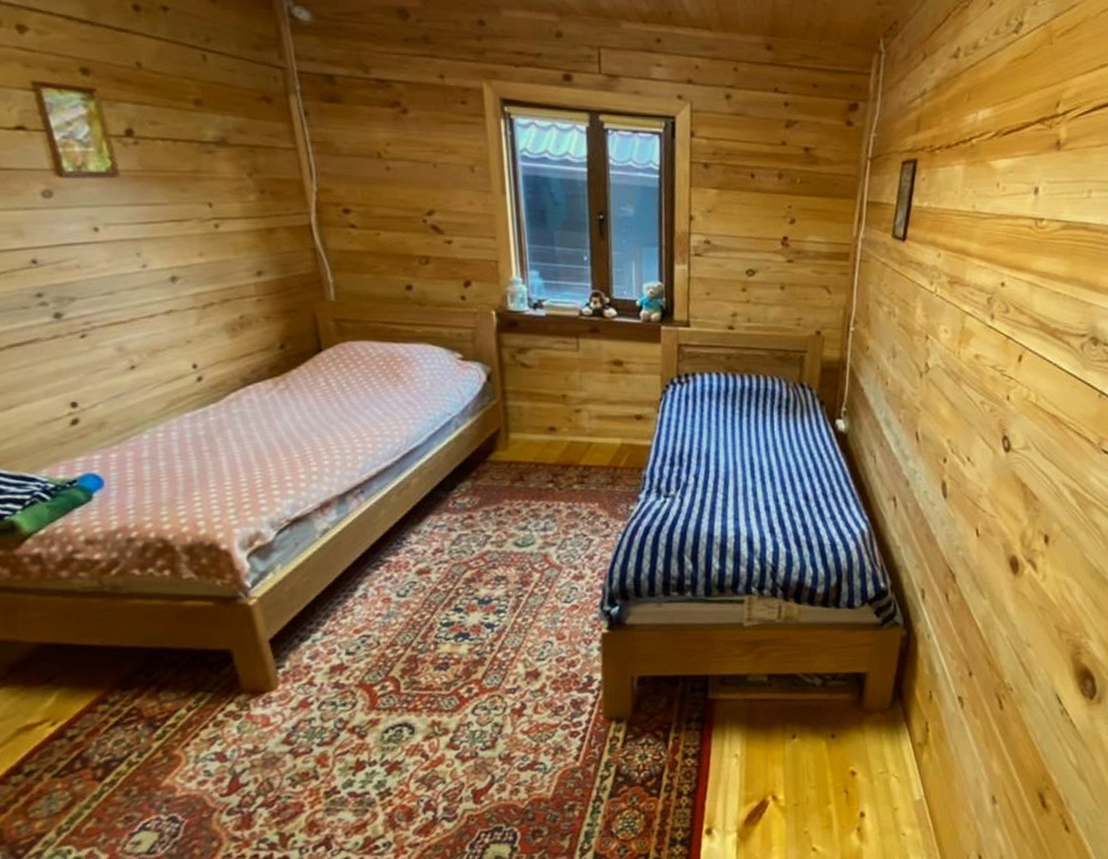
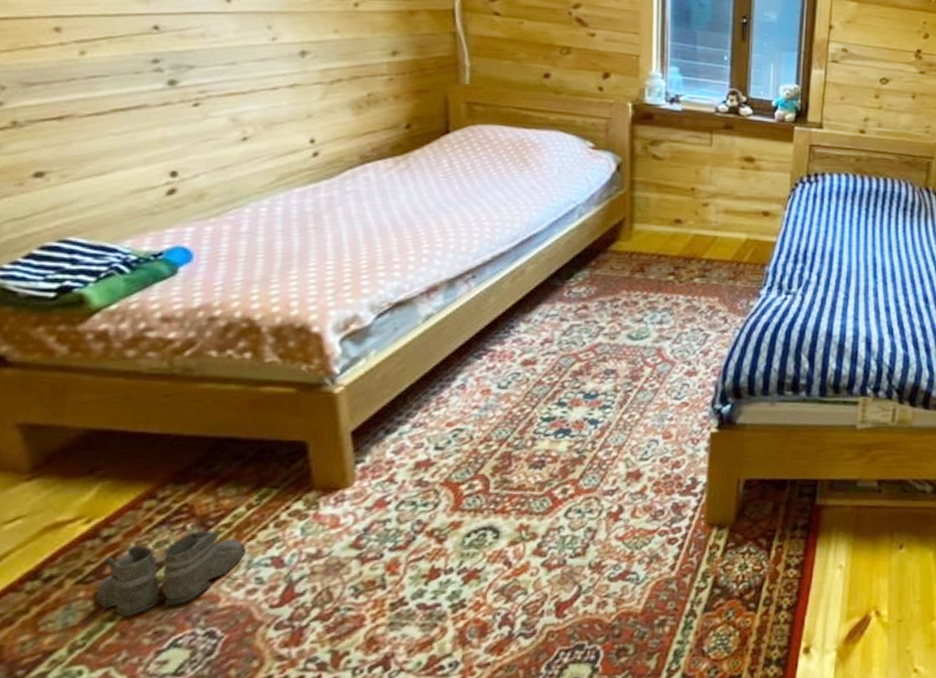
boots: none [60,730,192,814] -> present [77,530,246,627]

